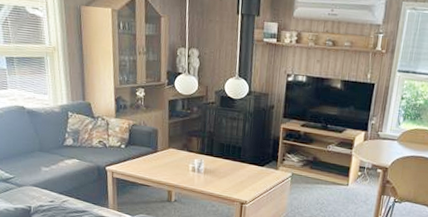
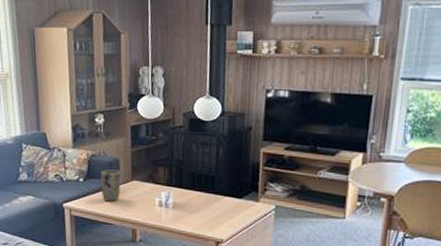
plant pot: none [140,138,159,167] -> present [100,169,122,202]

